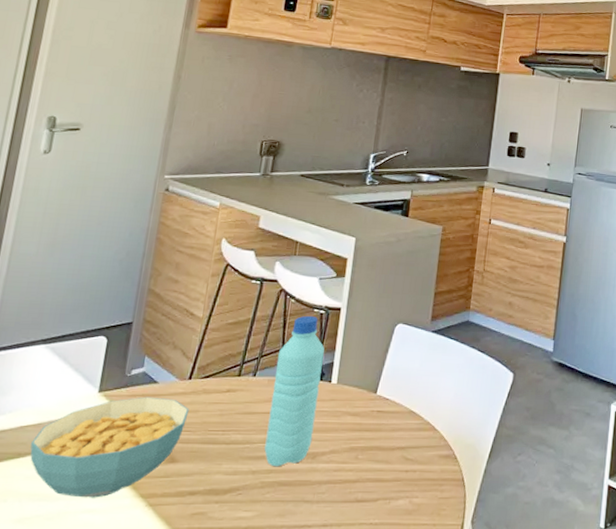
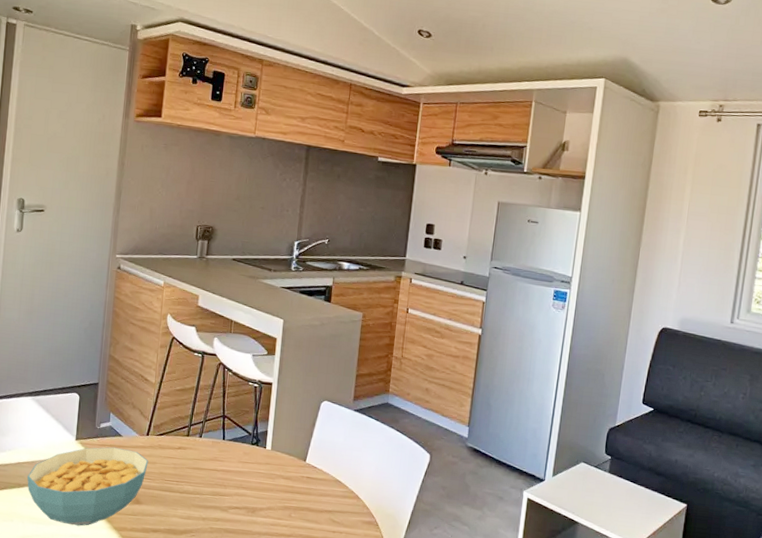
water bottle: present [264,315,325,467] -> none [212,387,259,517]

